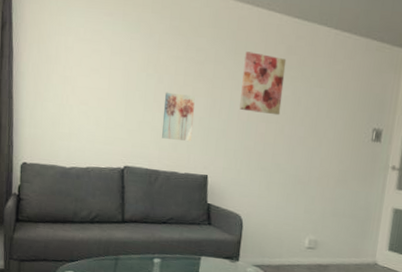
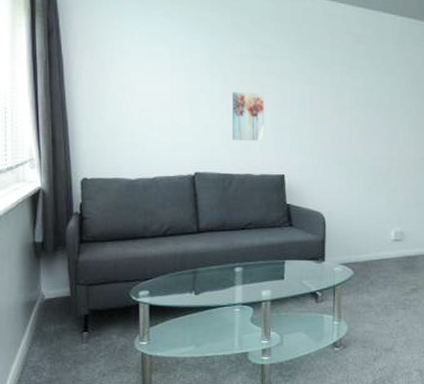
wall art: present [239,51,287,116] -> none [311,44,355,107]

